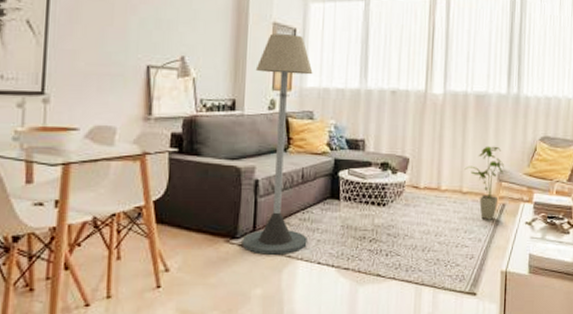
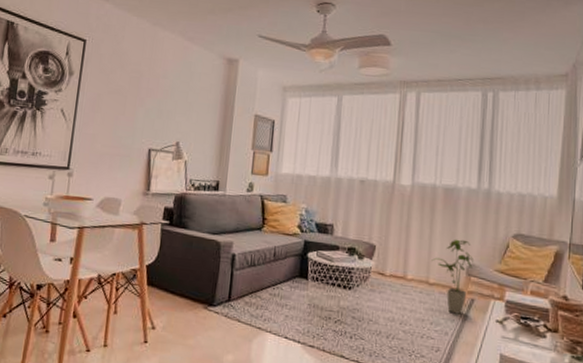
floor lamp: present [242,33,313,255] -> none [218,124,288,326]

